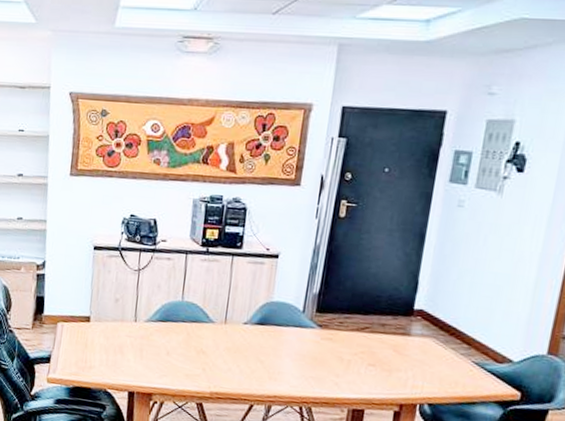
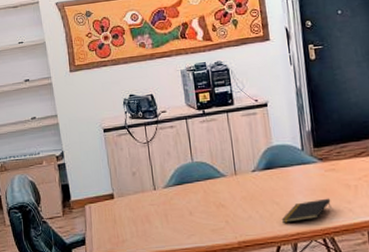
notepad: none [261,365,319,386] -> present [281,198,332,223]

